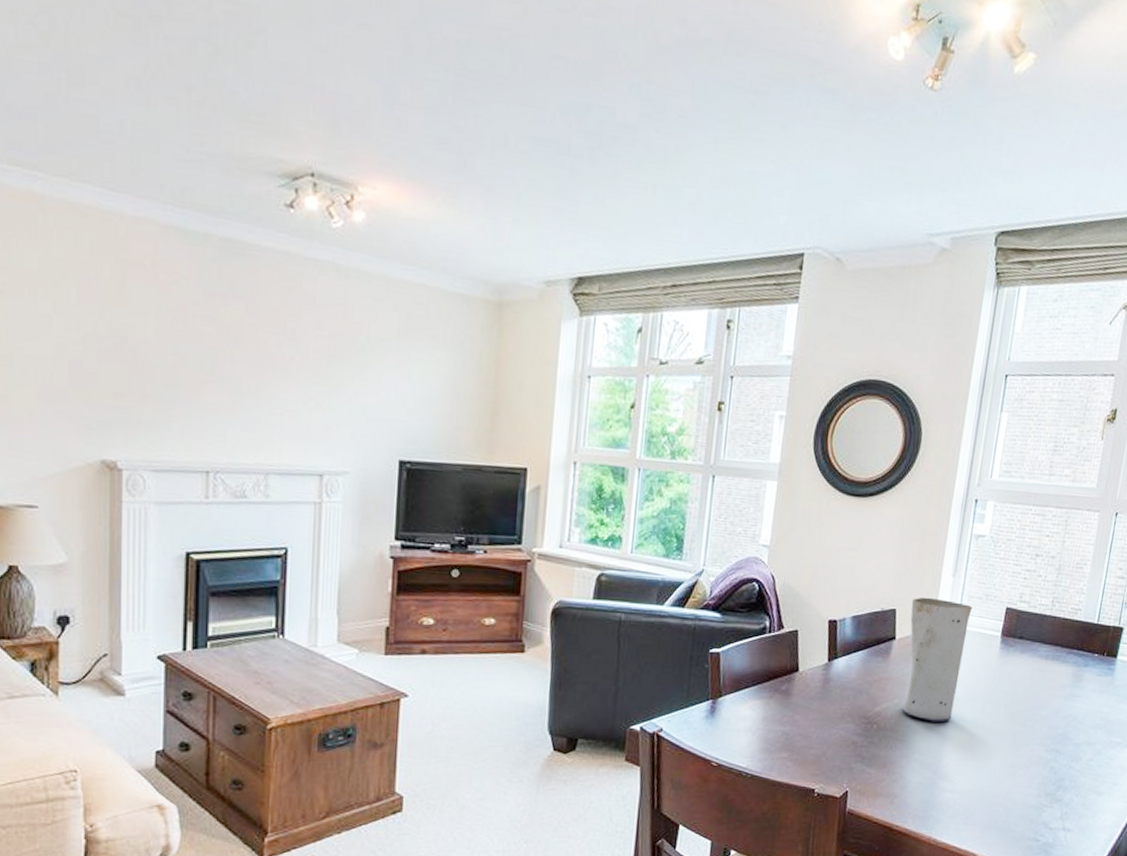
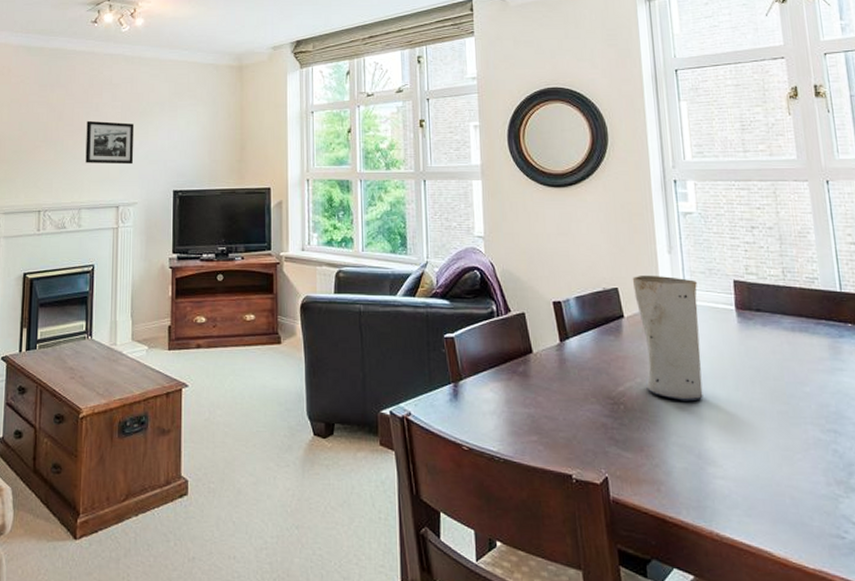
picture frame: none [275,352,348,421] -> present [85,120,135,165]

